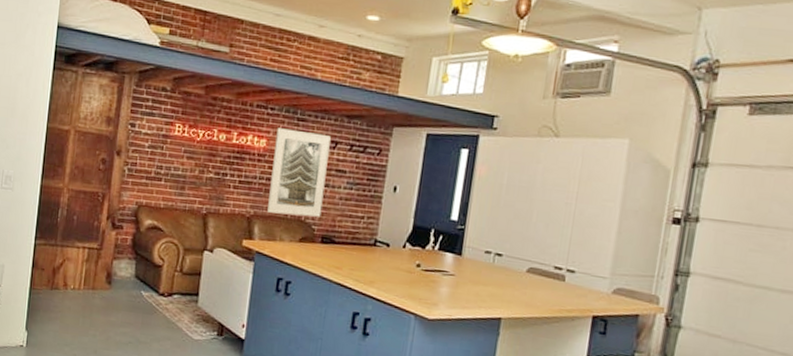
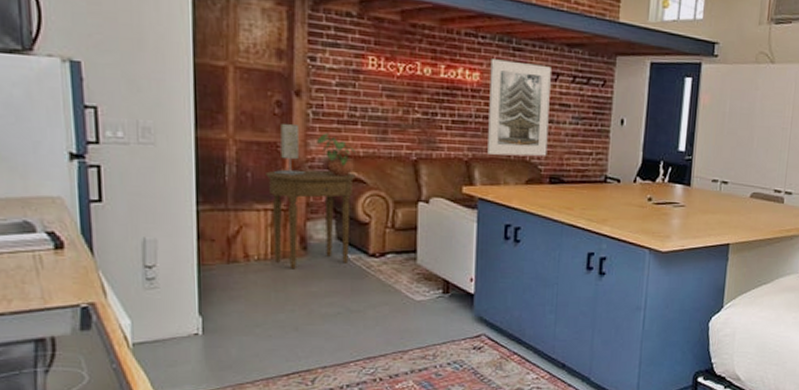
side table: none [85,216,156,300] -> present [266,169,356,269]
table lamp: none [94,178,117,221] -> present [274,124,305,176]
potted plant: none [128,187,158,225] -> present [317,133,356,177]

